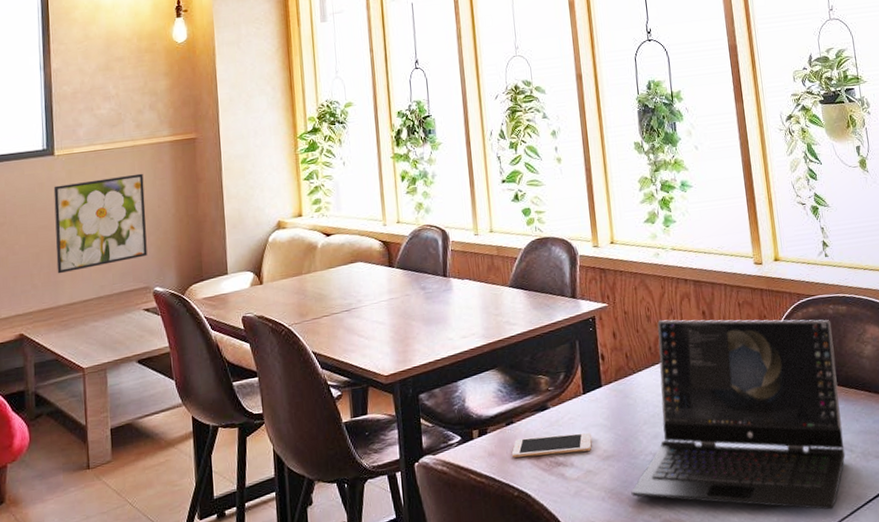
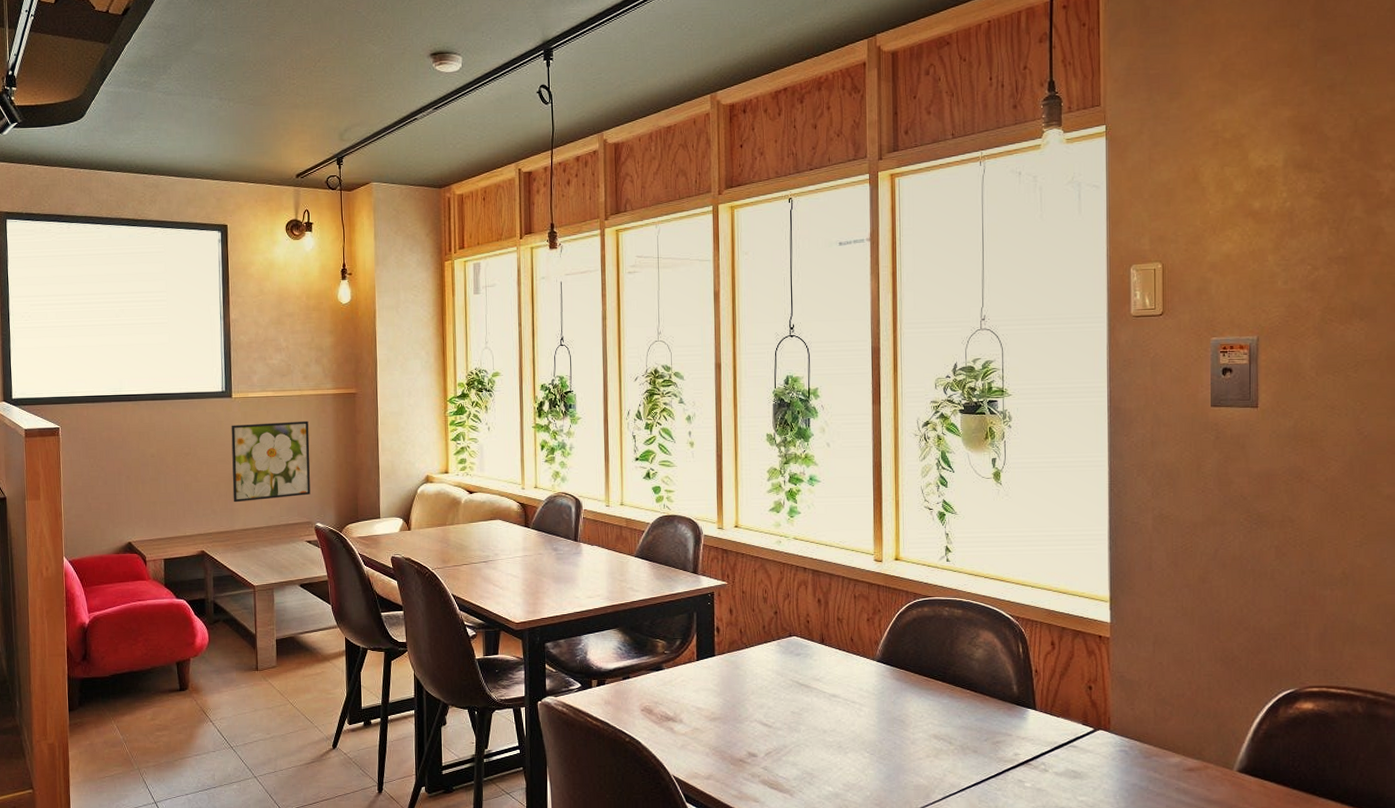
cell phone: present [512,432,592,458] -> none [627,693,702,711]
laptop: present [631,319,846,510] -> none [734,603,945,792]

